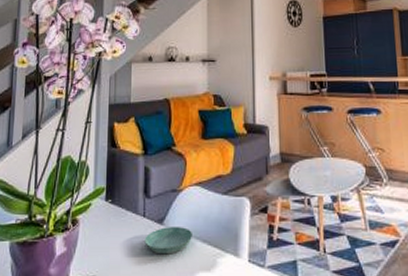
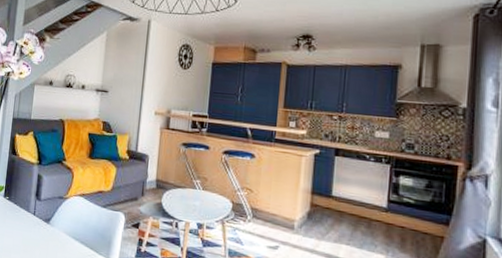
saucer: present [144,227,194,255] -> none [33,226,74,248]

